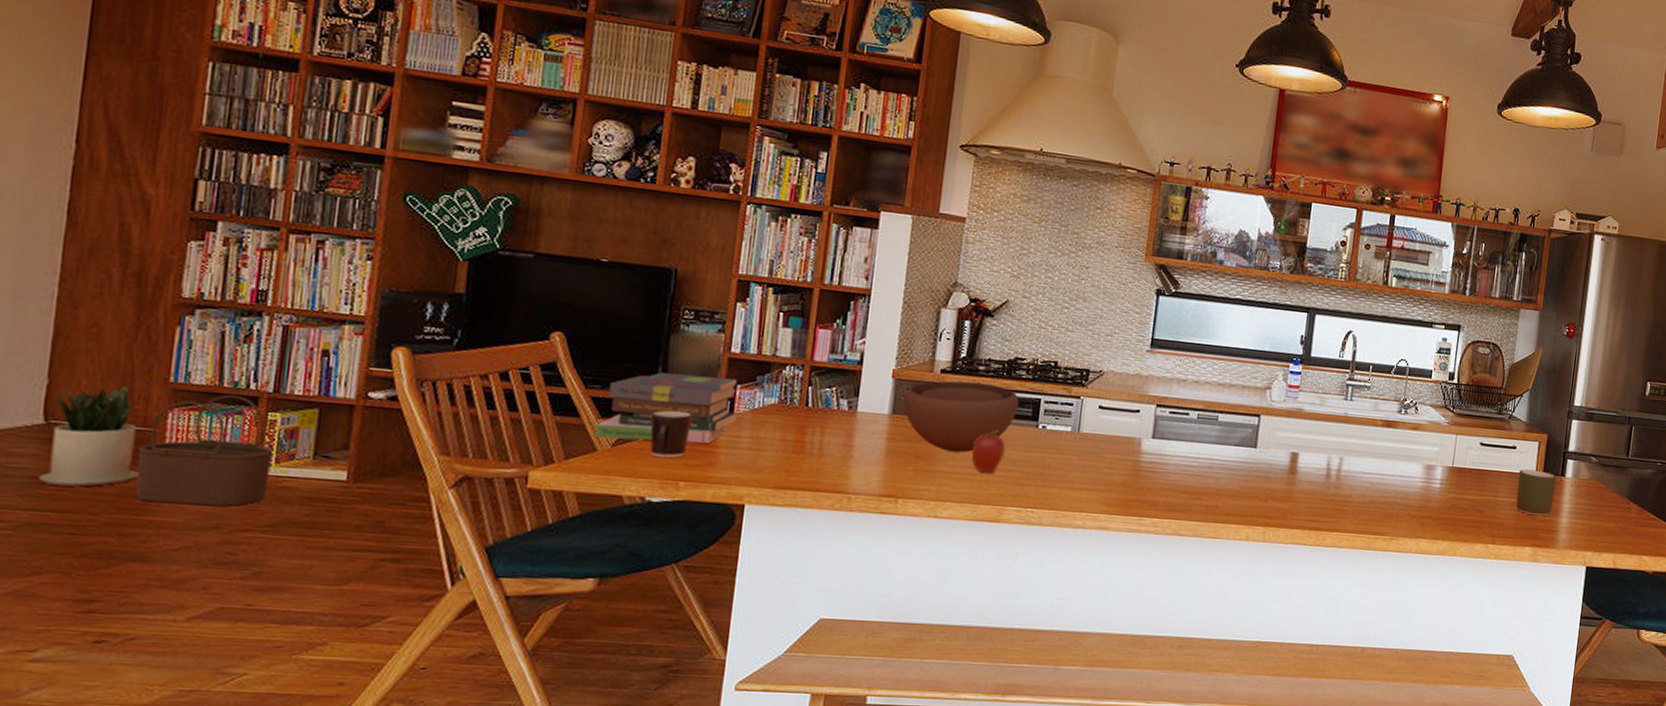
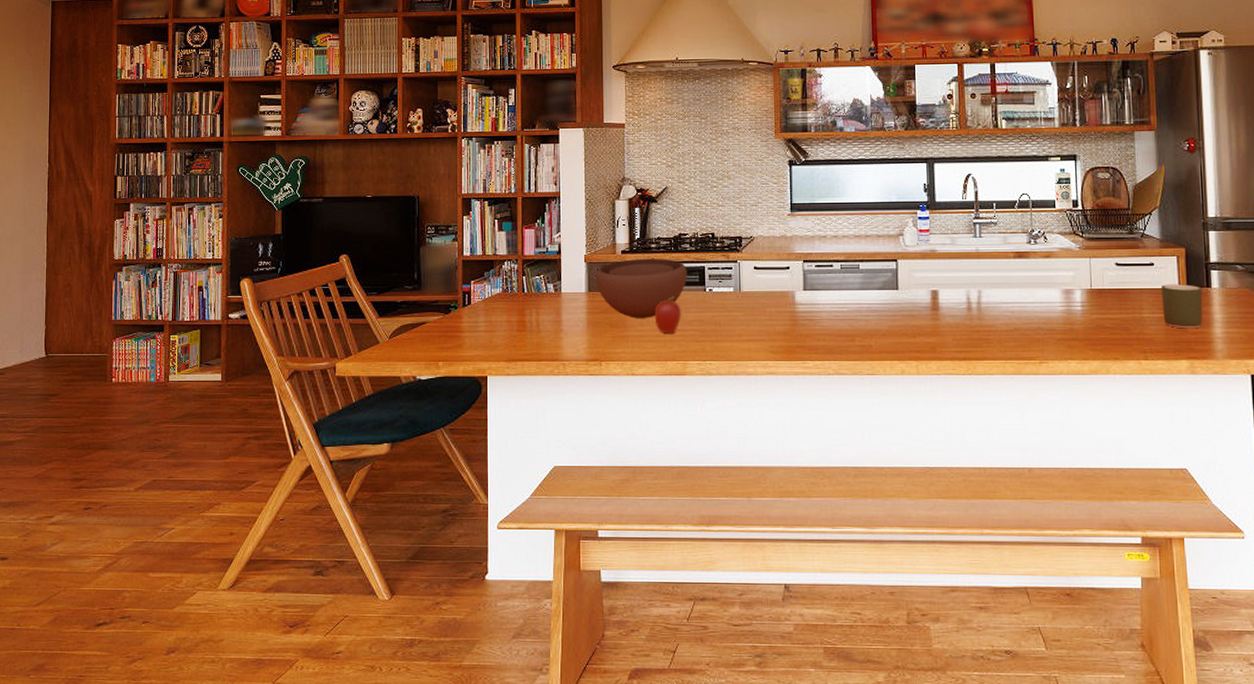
planter: present [37,385,138,487] -> none [45,325,100,399]
wicker basket: present [135,394,274,507] -> none [98,325,176,407]
books: present [594,372,737,445] -> none [376,276,474,333]
mug: present [650,410,693,459] -> none [413,306,442,344]

